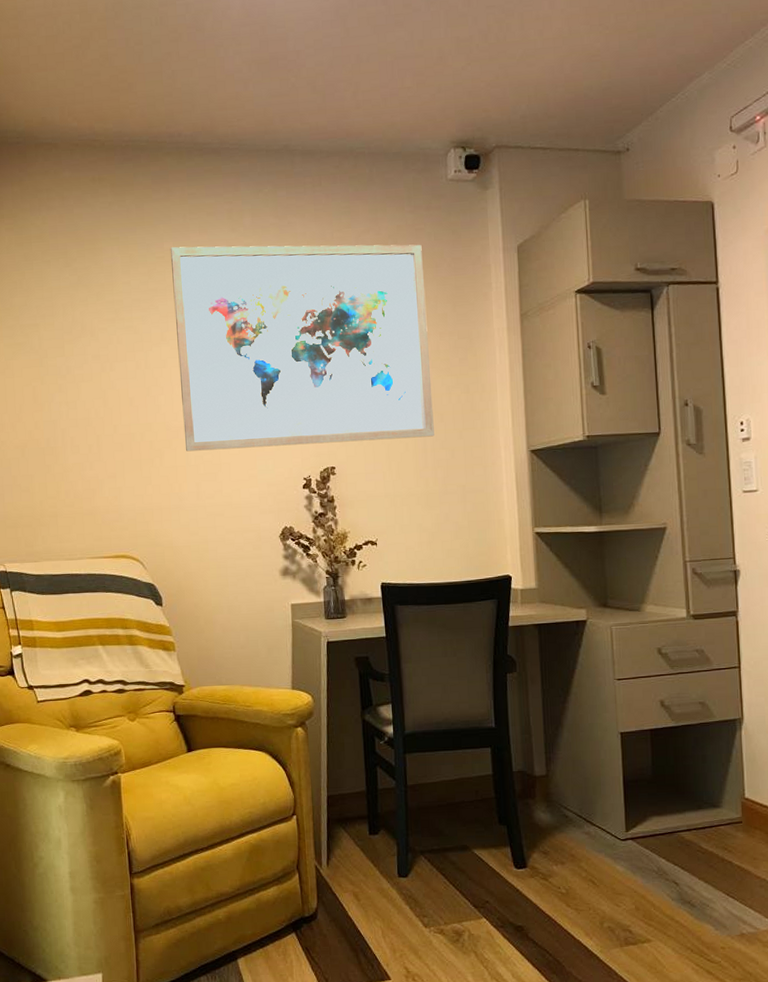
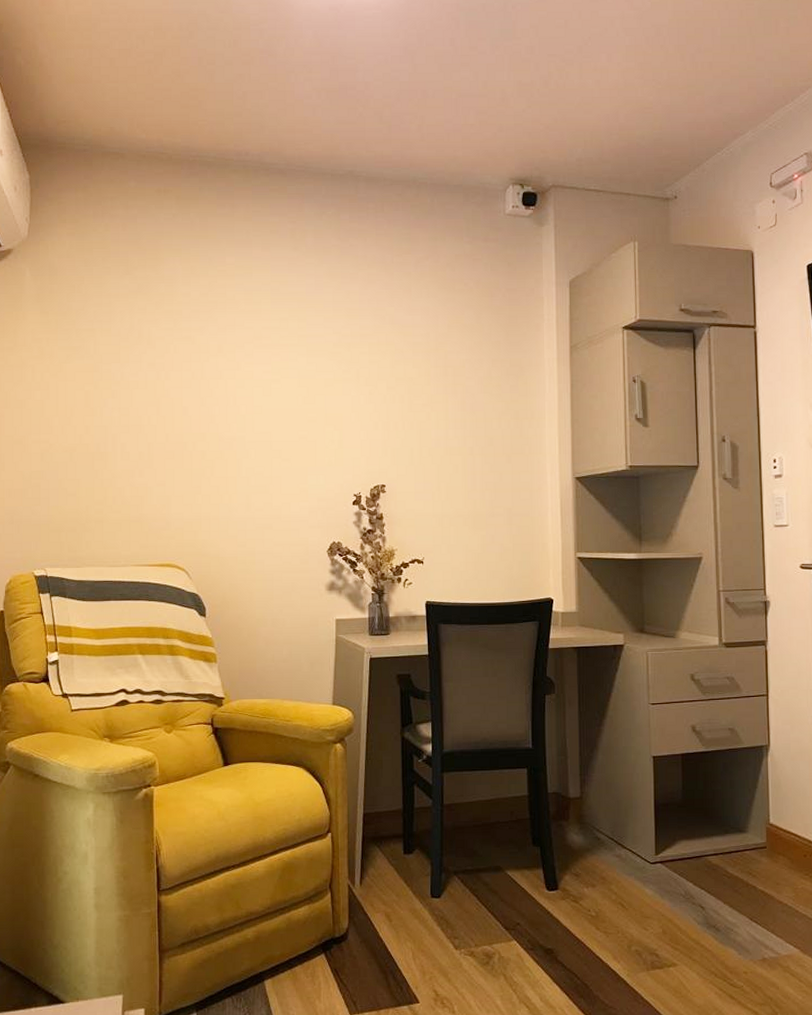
wall art: present [171,244,434,452] -> none [233,262,484,463]

